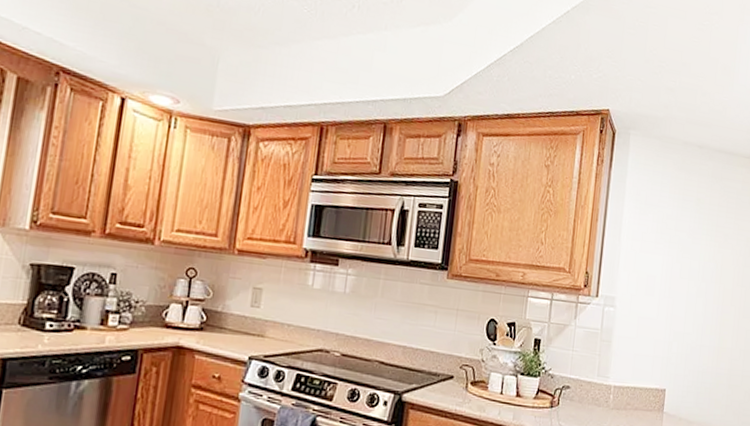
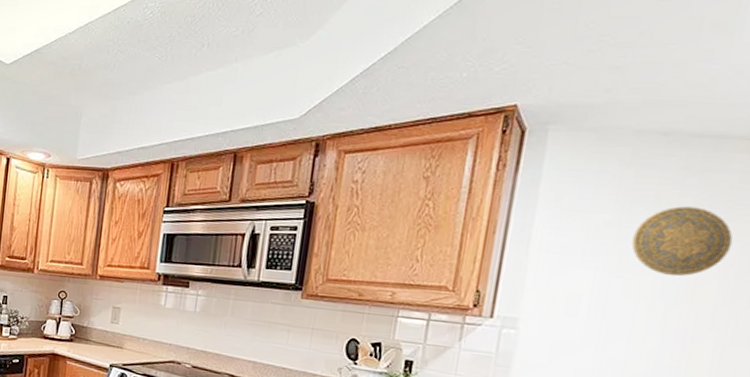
decorative plate: none [684,205,741,262] -> present [631,206,734,277]

